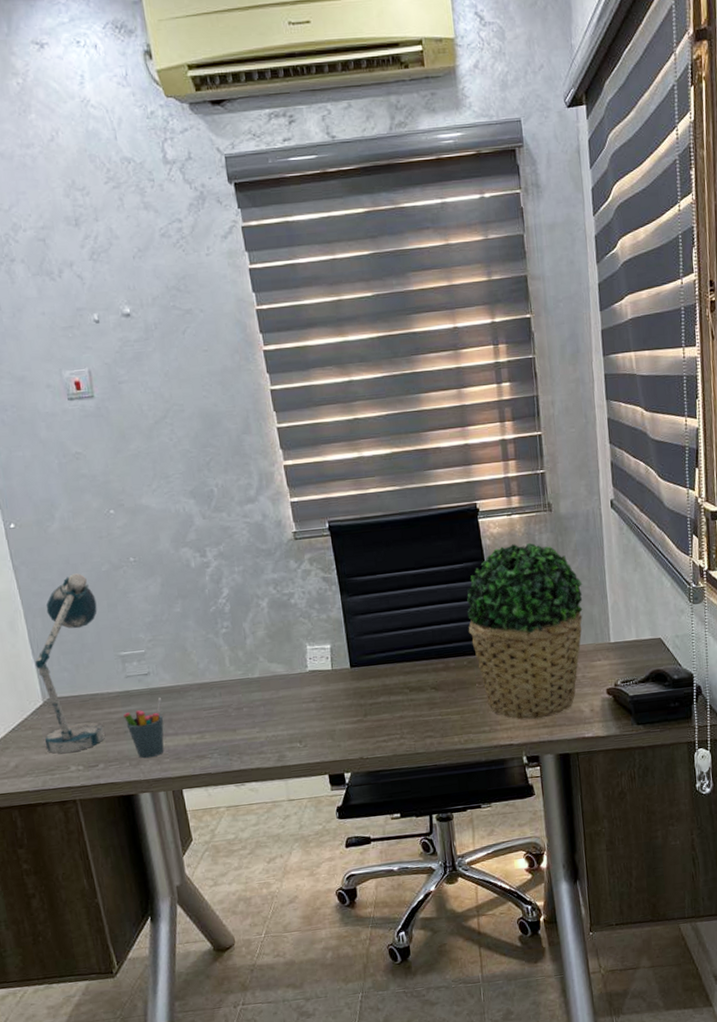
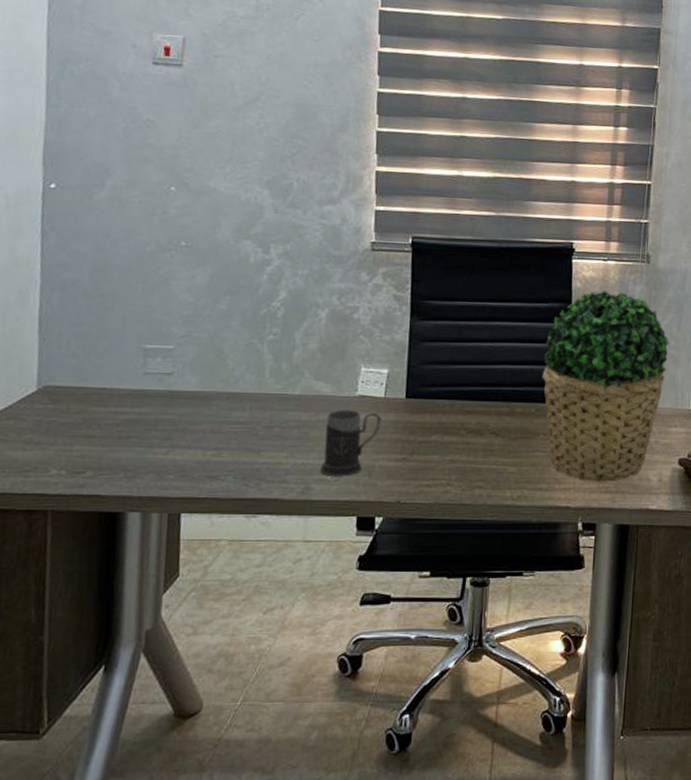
desk lamp: present [35,573,105,754] -> none [26,249,131,454]
pen holder: present [123,698,164,759] -> none [130,403,180,472]
mug: none [286,683,334,744] -> present [320,410,382,476]

